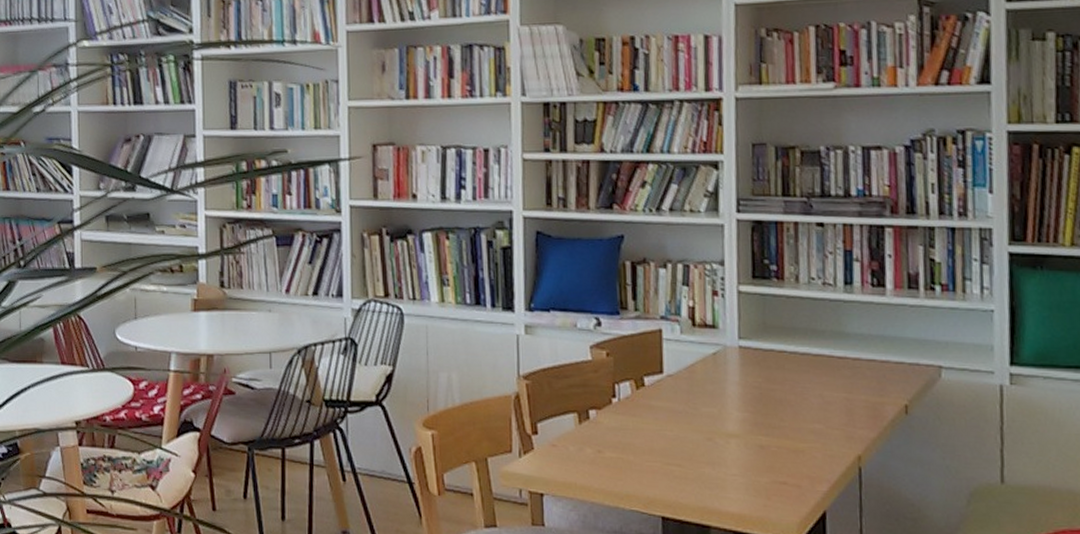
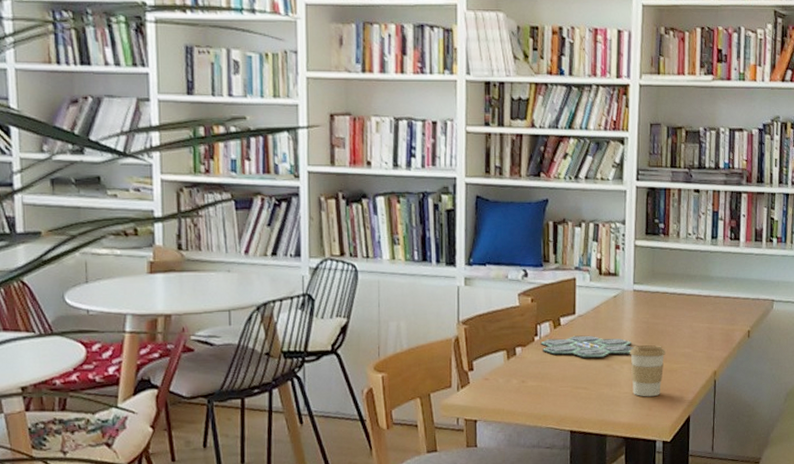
board game: none [619,399,742,430] -> present [540,335,633,359]
coffee cup: none [736,415,787,483] -> present [629,344,666,397]

